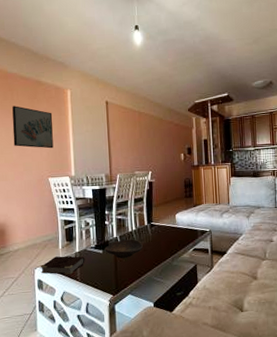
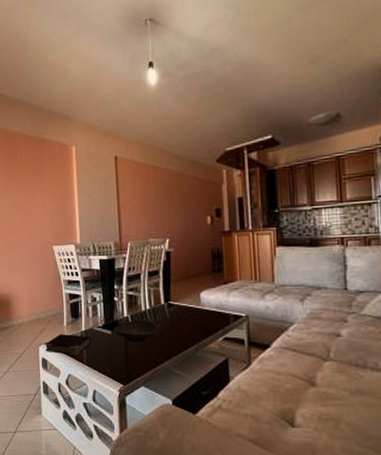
wall art: present [12,106,54,149] -> none [16,167,58,213]

